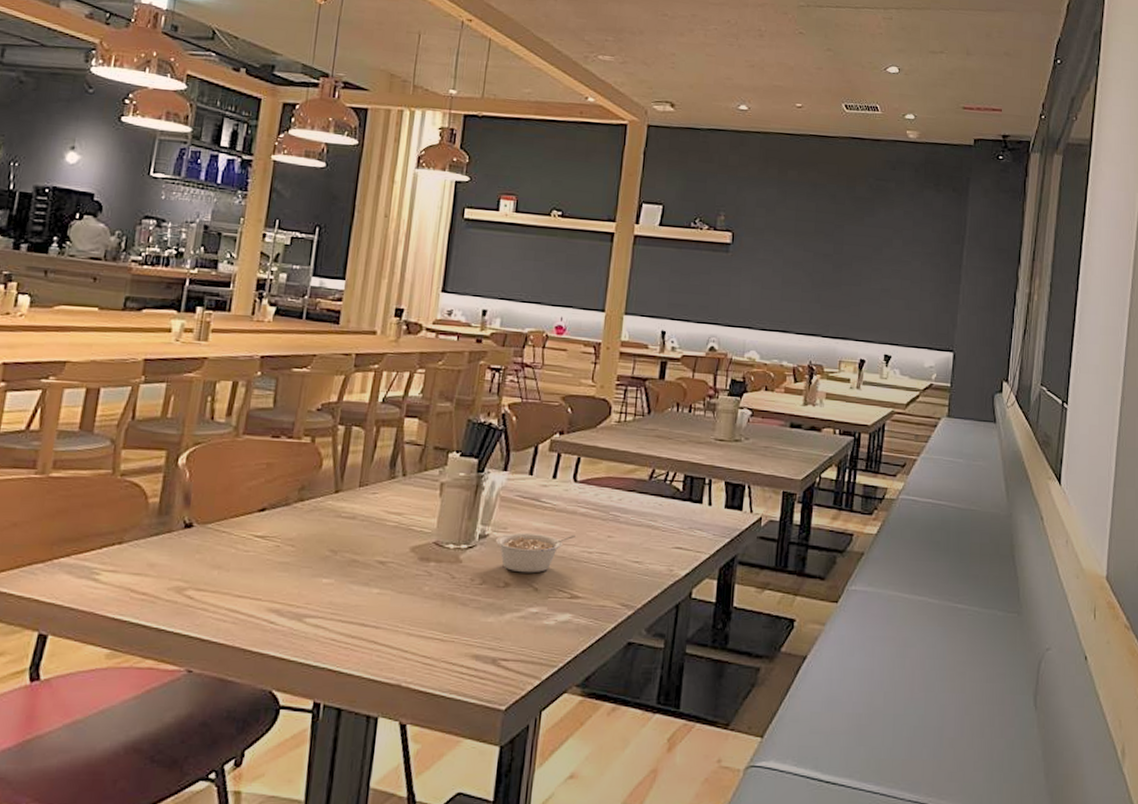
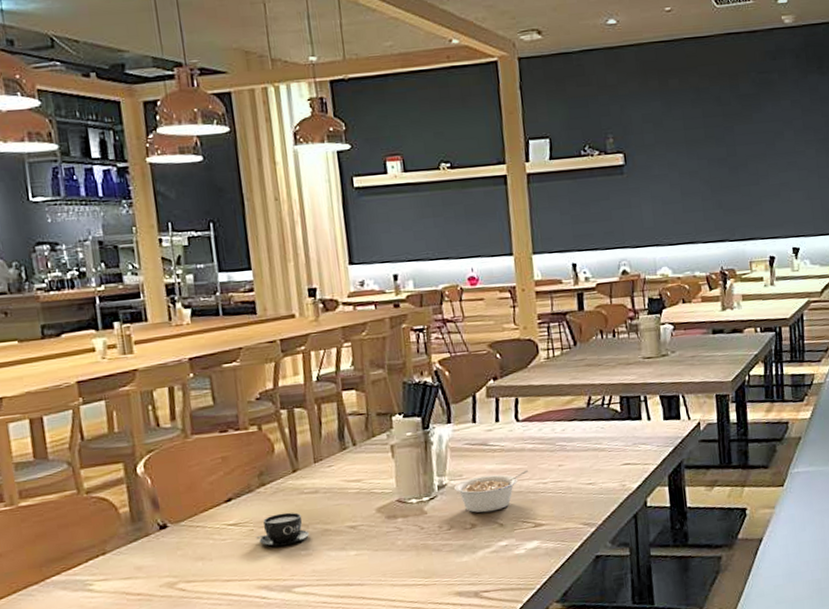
teacup: none [280,533,337,570] -> present [256,512,310,546]

